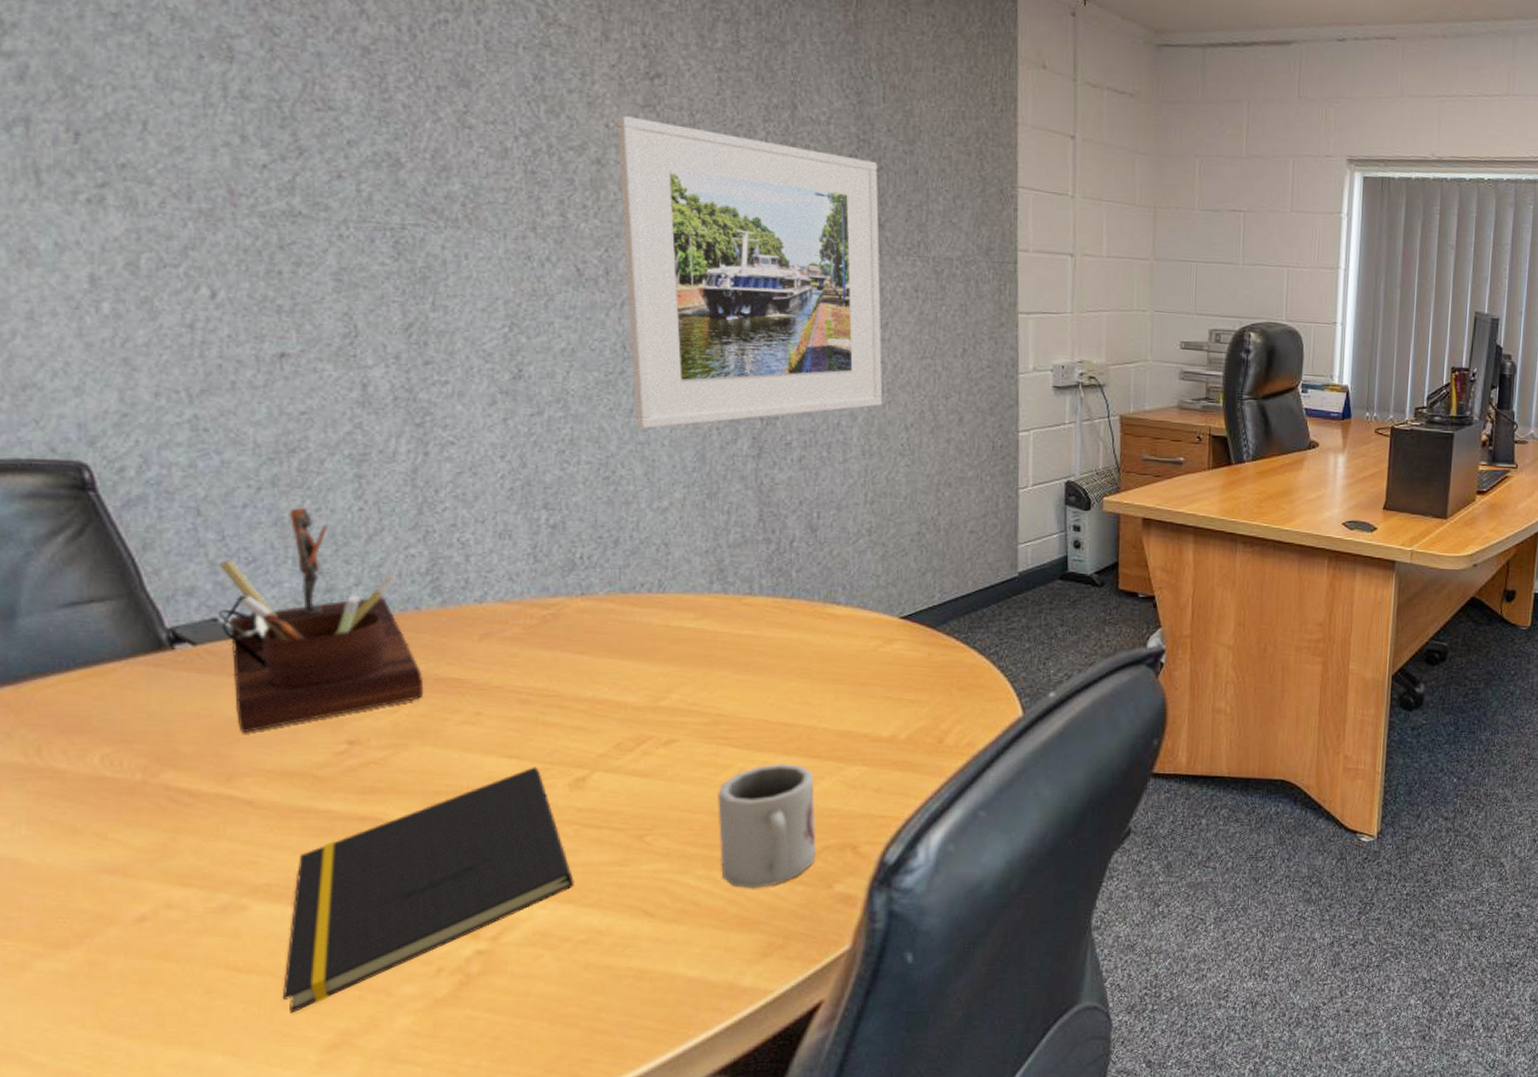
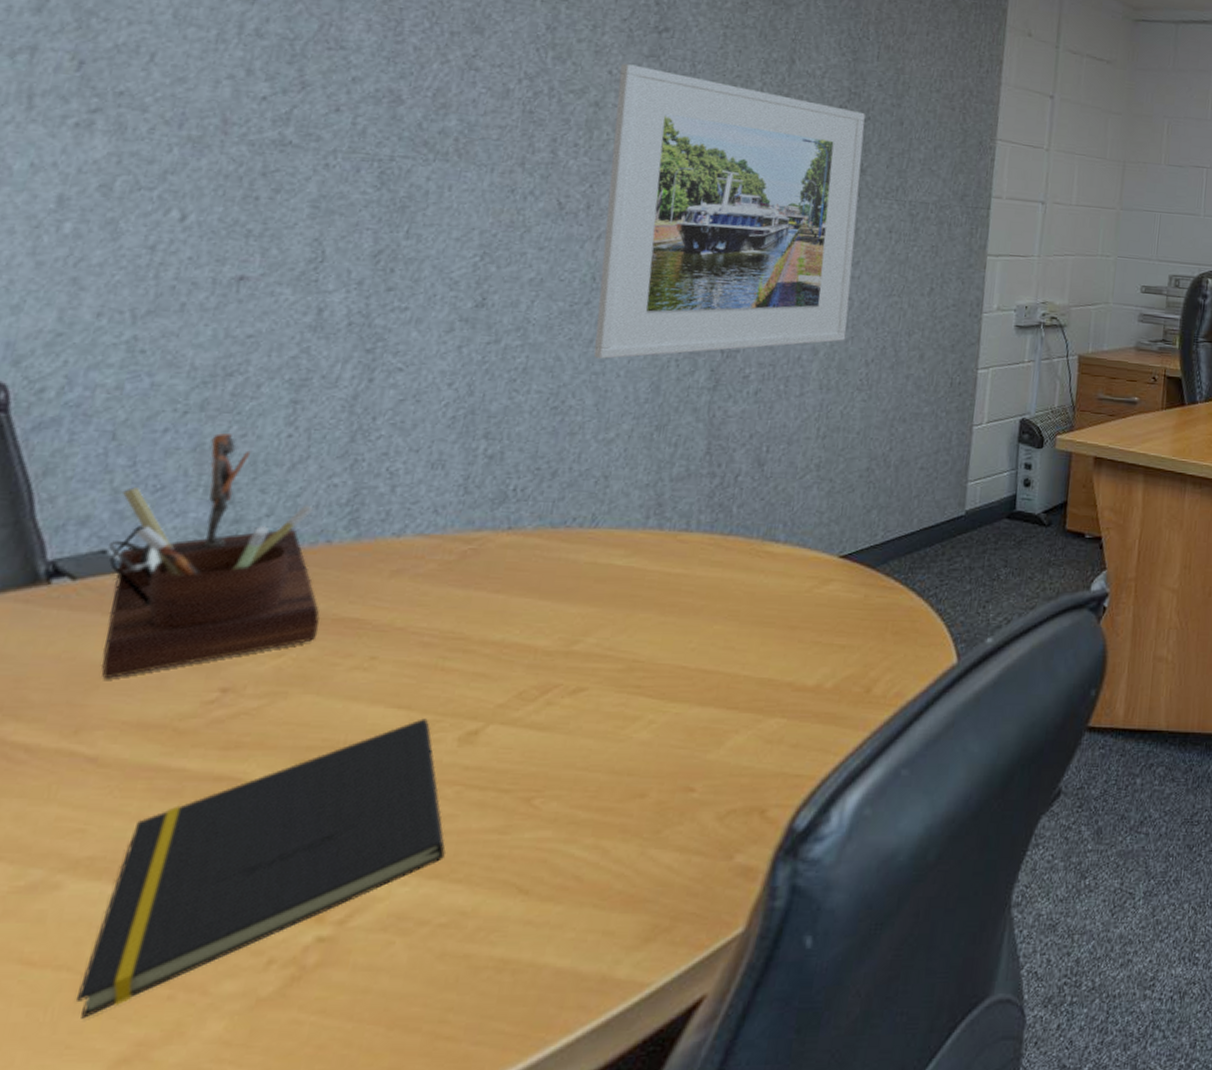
cup: present [717,763,817,889] -> none [612,714,729,861]

